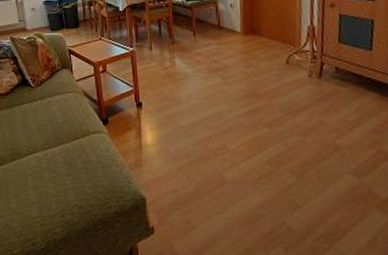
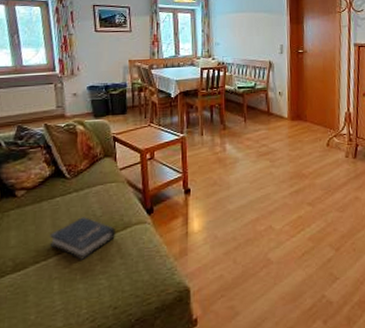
hardback book: none [22,123,77,161] -> present [50,217,116,260]

